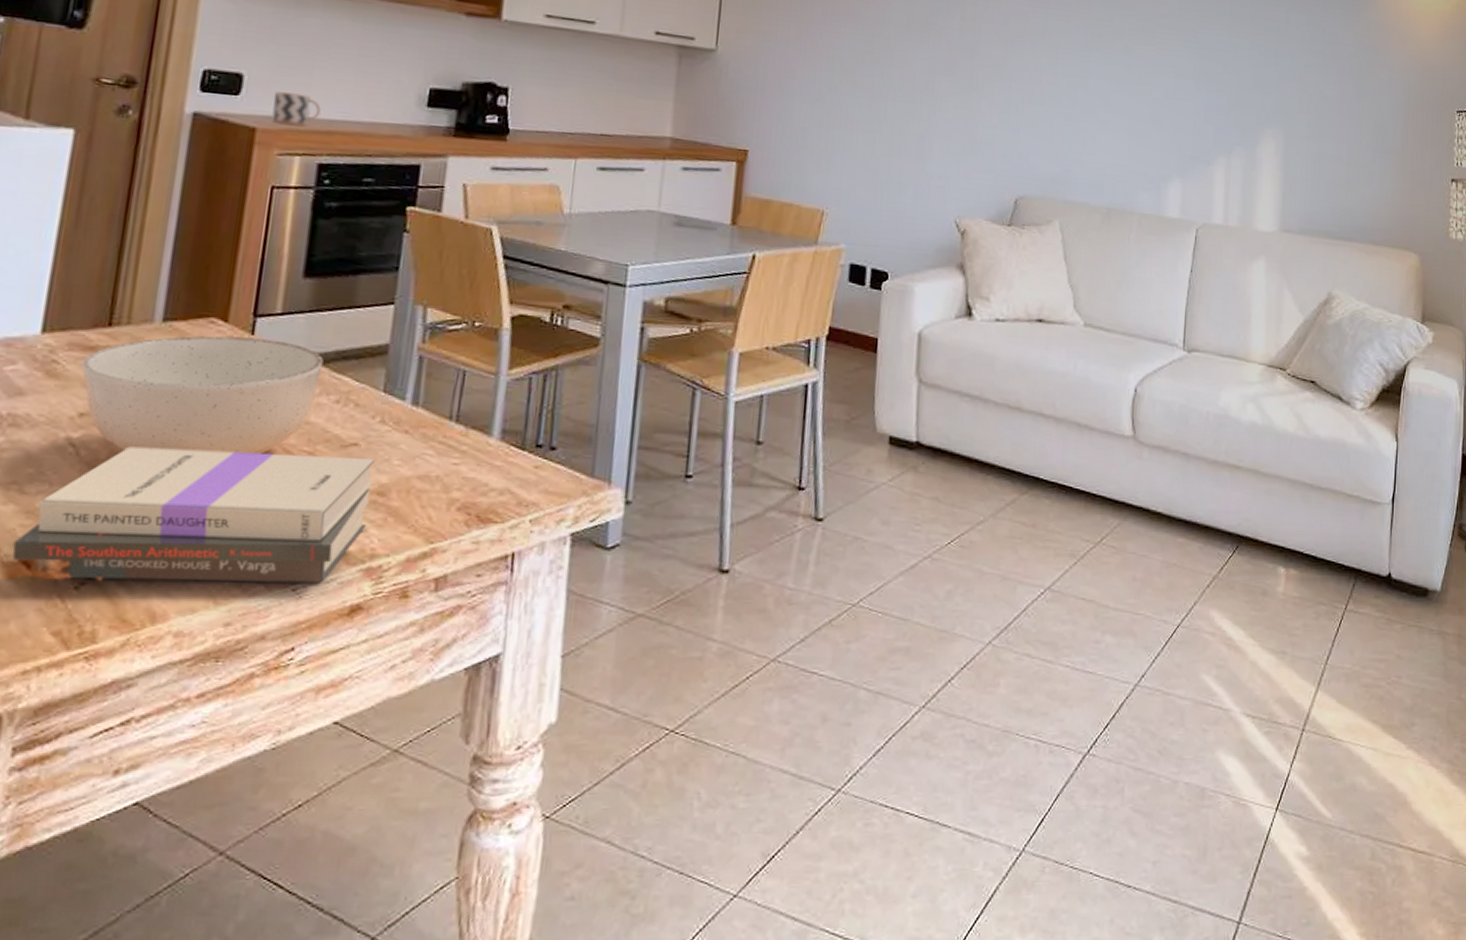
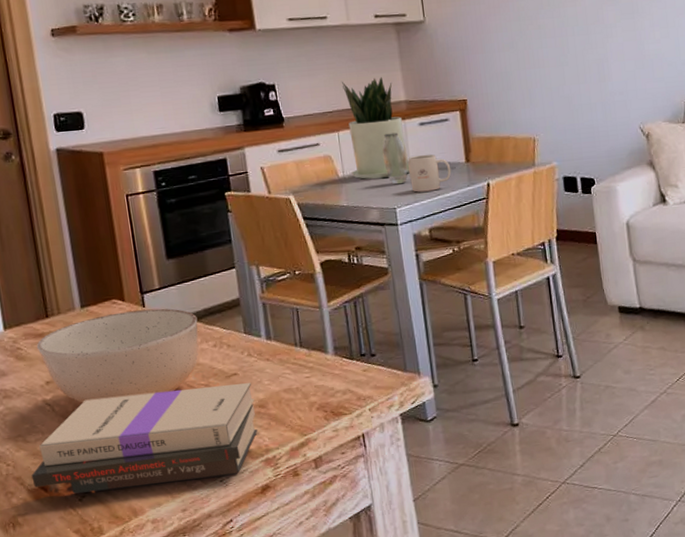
cup: present [271,92,321,127] -> none [107,119,145,148]
planter: none [580,101,662,225] -> present [342,76,410,179]
vase: none [626,172,657,237] -> present [382,132,408,185]
mug: none [654,205,711,252] -> present [408,154,452,193]

